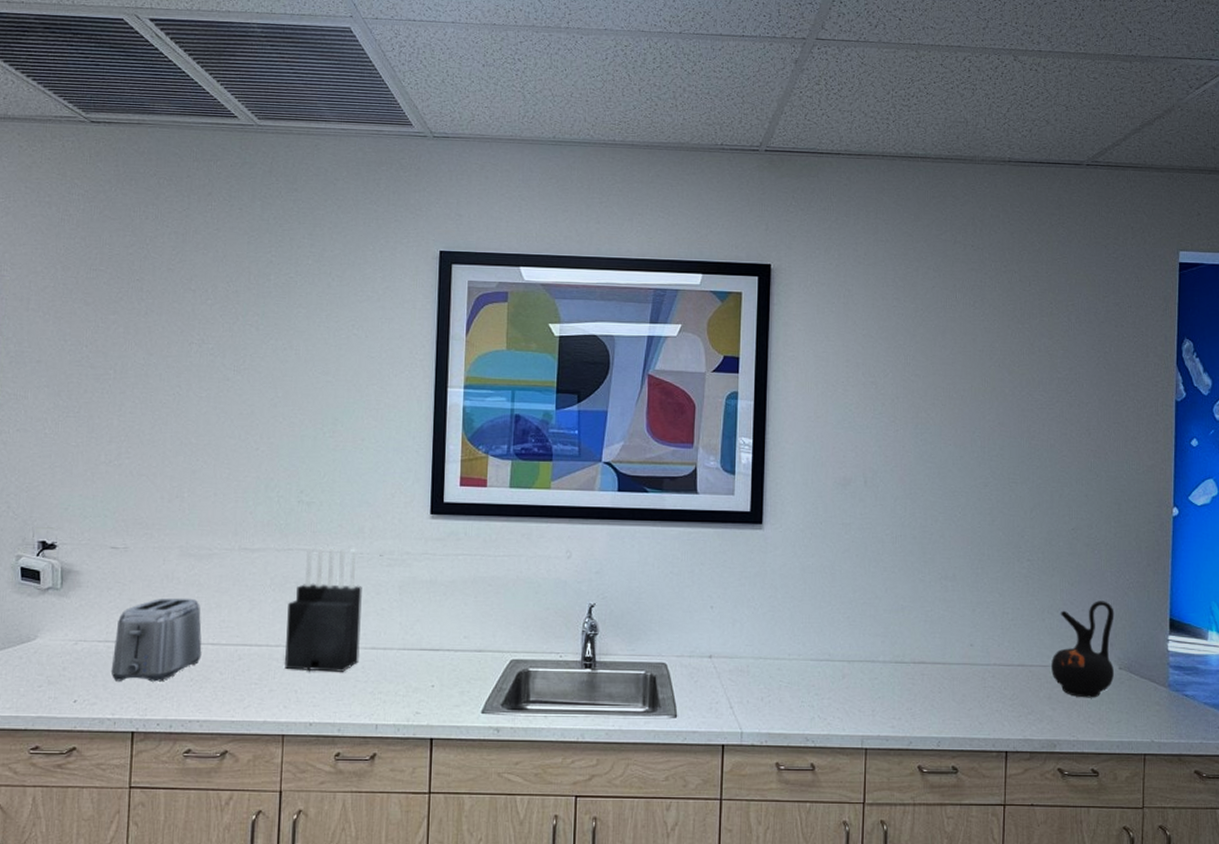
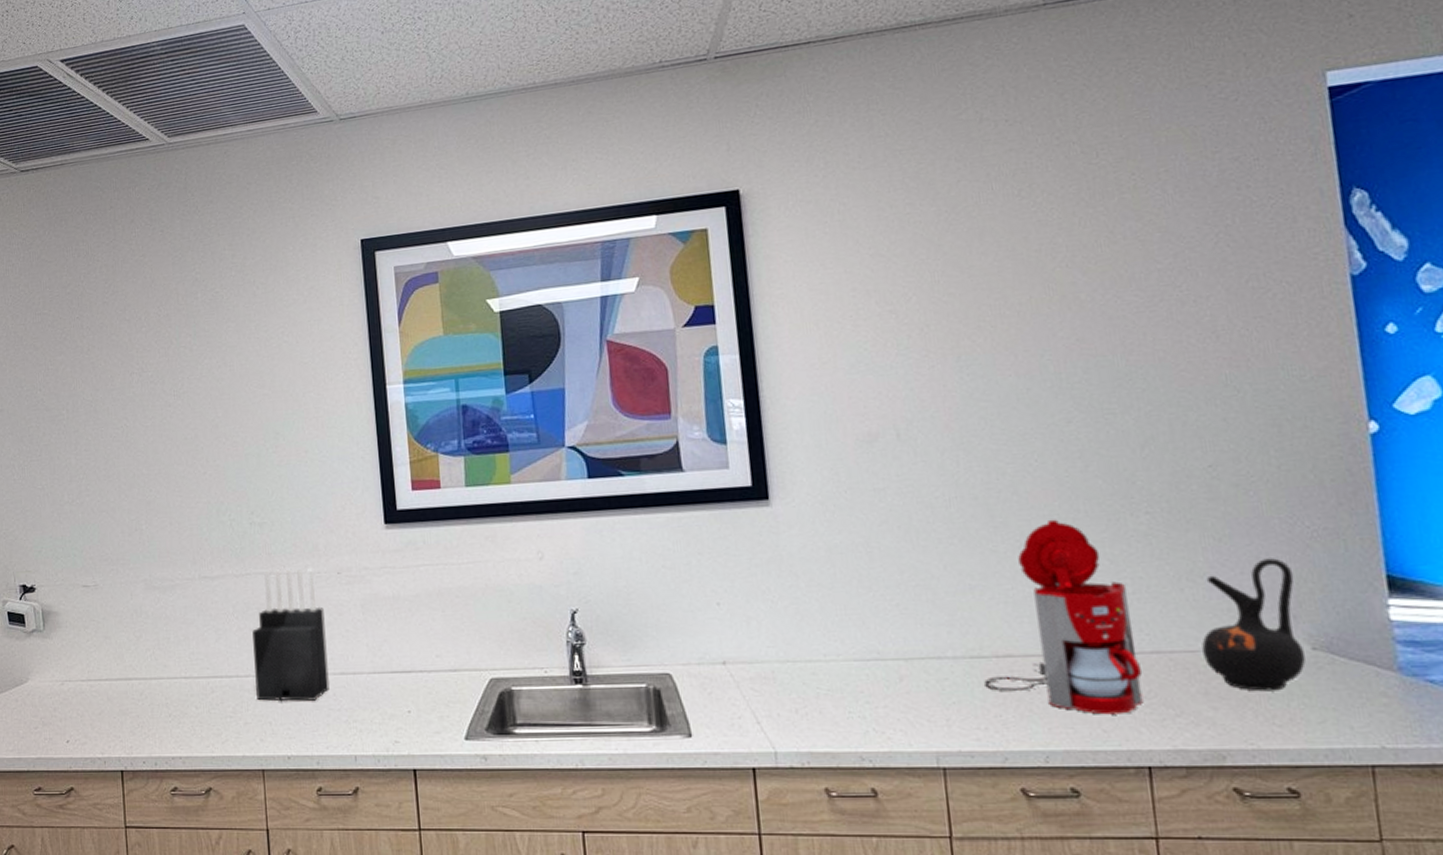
toaster: present [110,598,202,682] -> none [96,631,177,720]
coffee maker: none [903,559,1011,711] -> present [984,519,1144,715]

